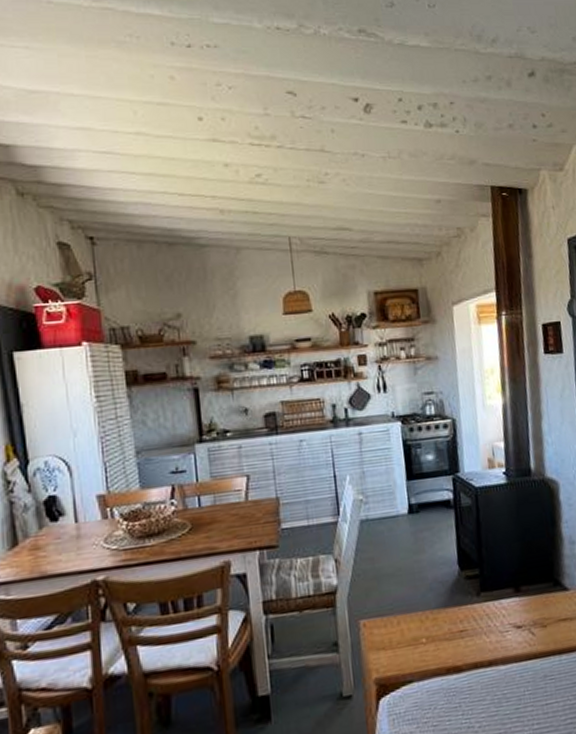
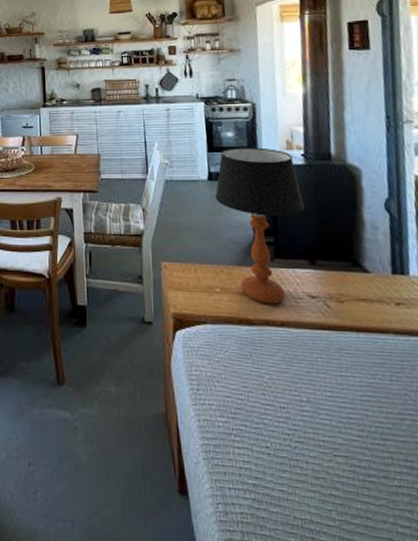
table lamp: none [416,469,508,646] -> present [215,147,305,305]

